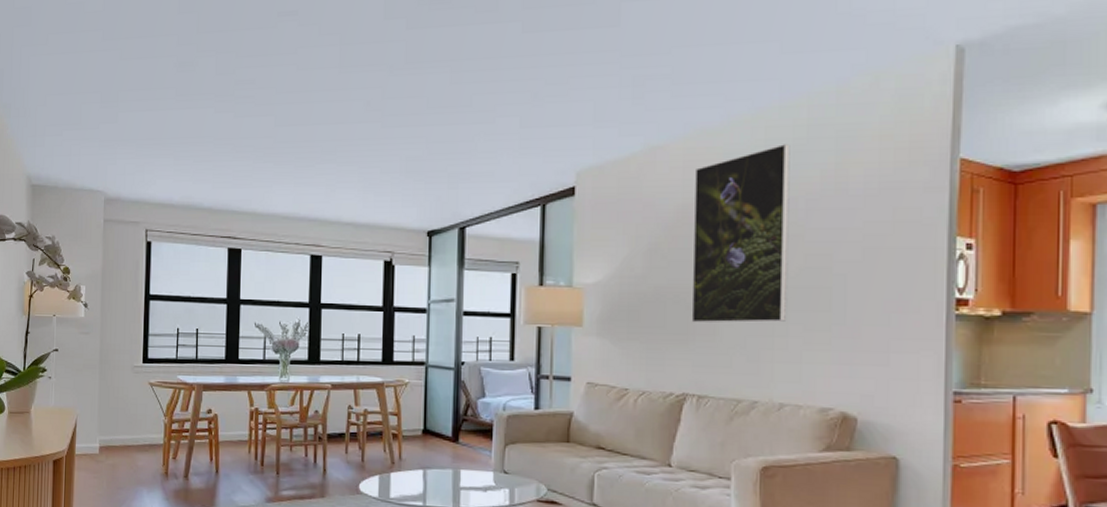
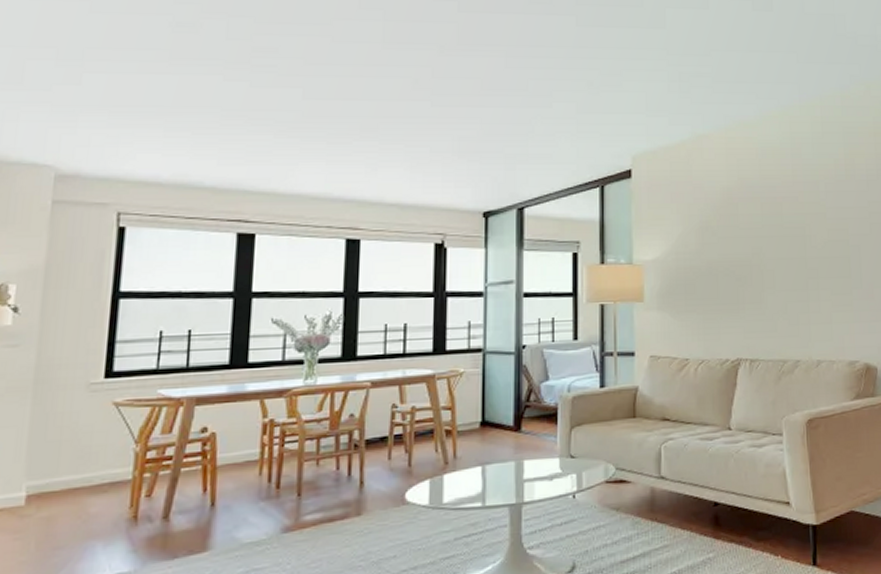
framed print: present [691,144,790,323] -> none [736,137,817,293]

